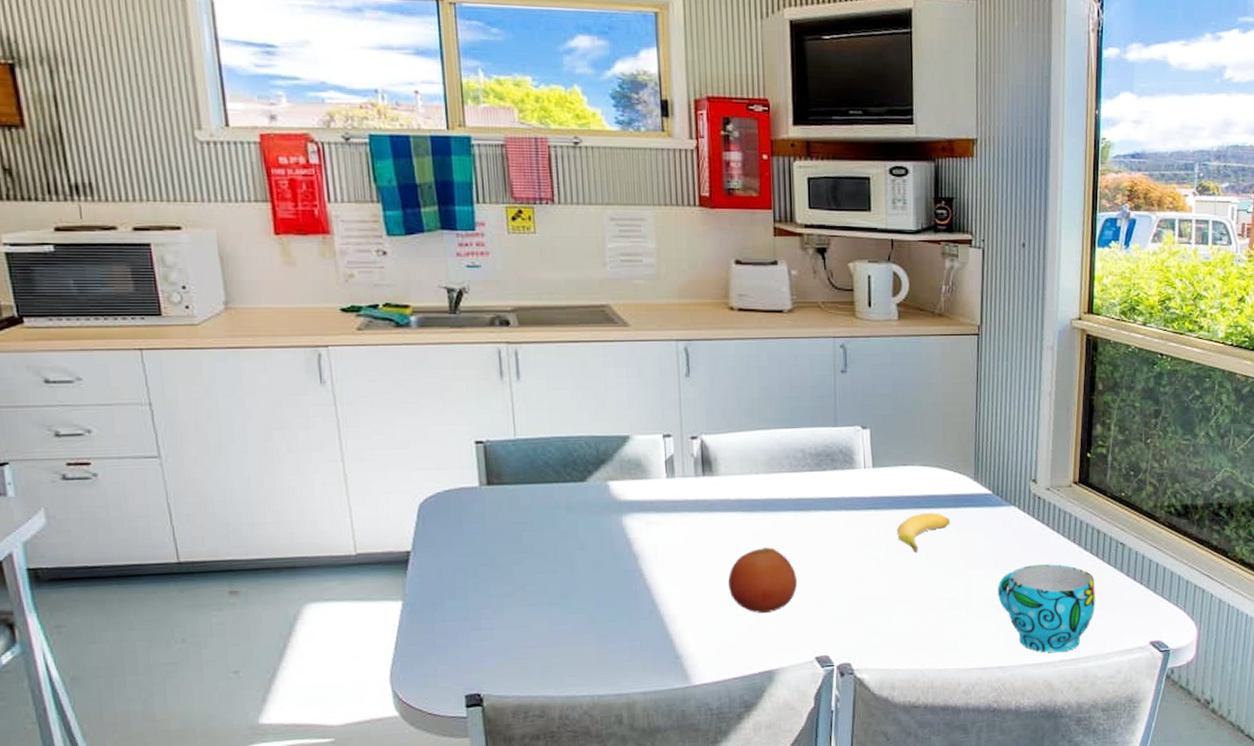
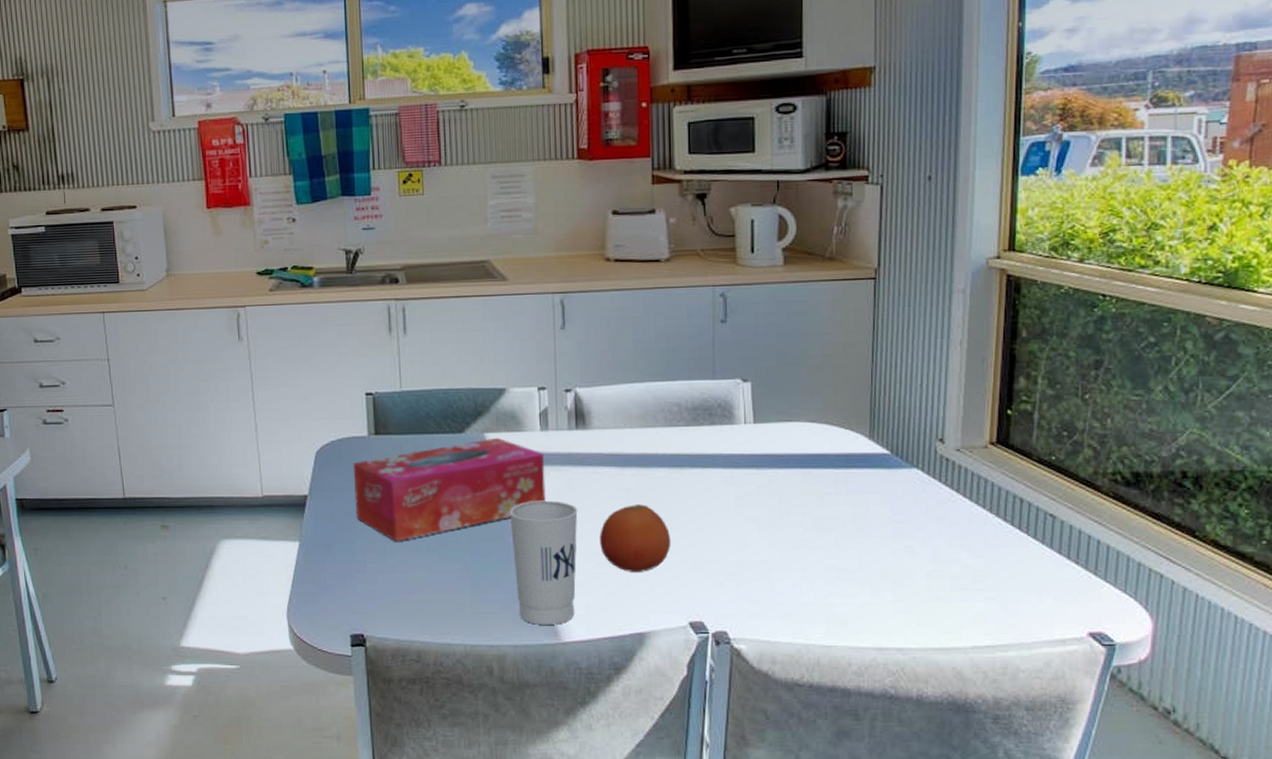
tissue box: none [462,485,673,596] -> present [353,437,546,542]
cup: none [636,547,706,670] -> present [509,500,578,625]
banana: present [896,512,951,552] -> none [779,472,842,516]
cup: present [998,564,1095,653] -> none [896,535,1018,638]

